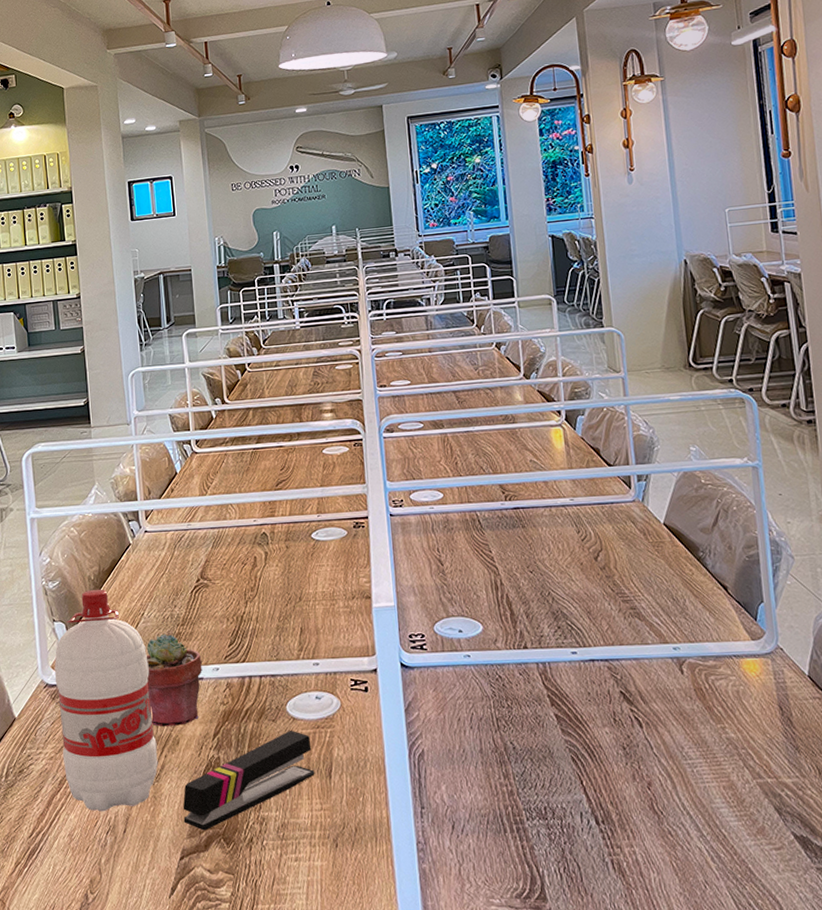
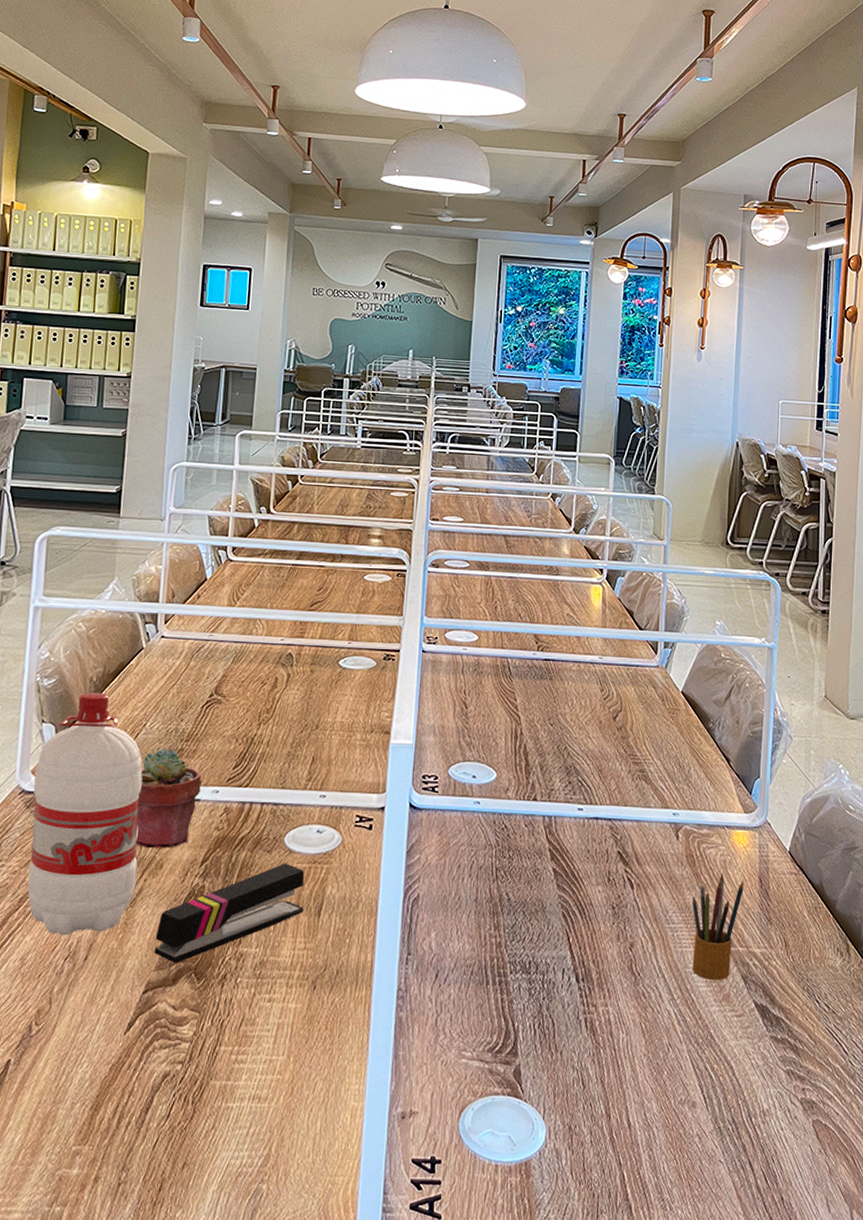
pencil box: none [708,704,764,815] -> present [692,873,744,981]

